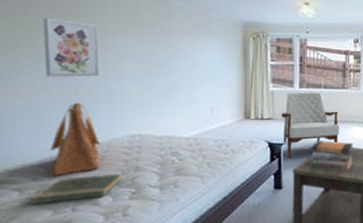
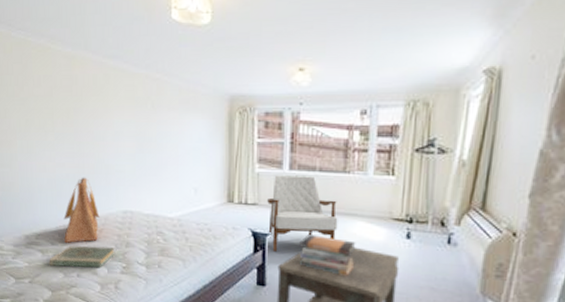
wall art: present [42,17,99,77] -> none [62,100,101,154]

